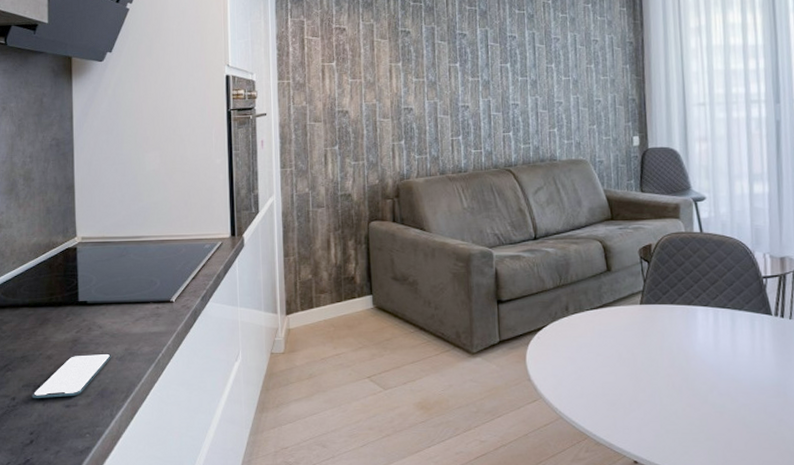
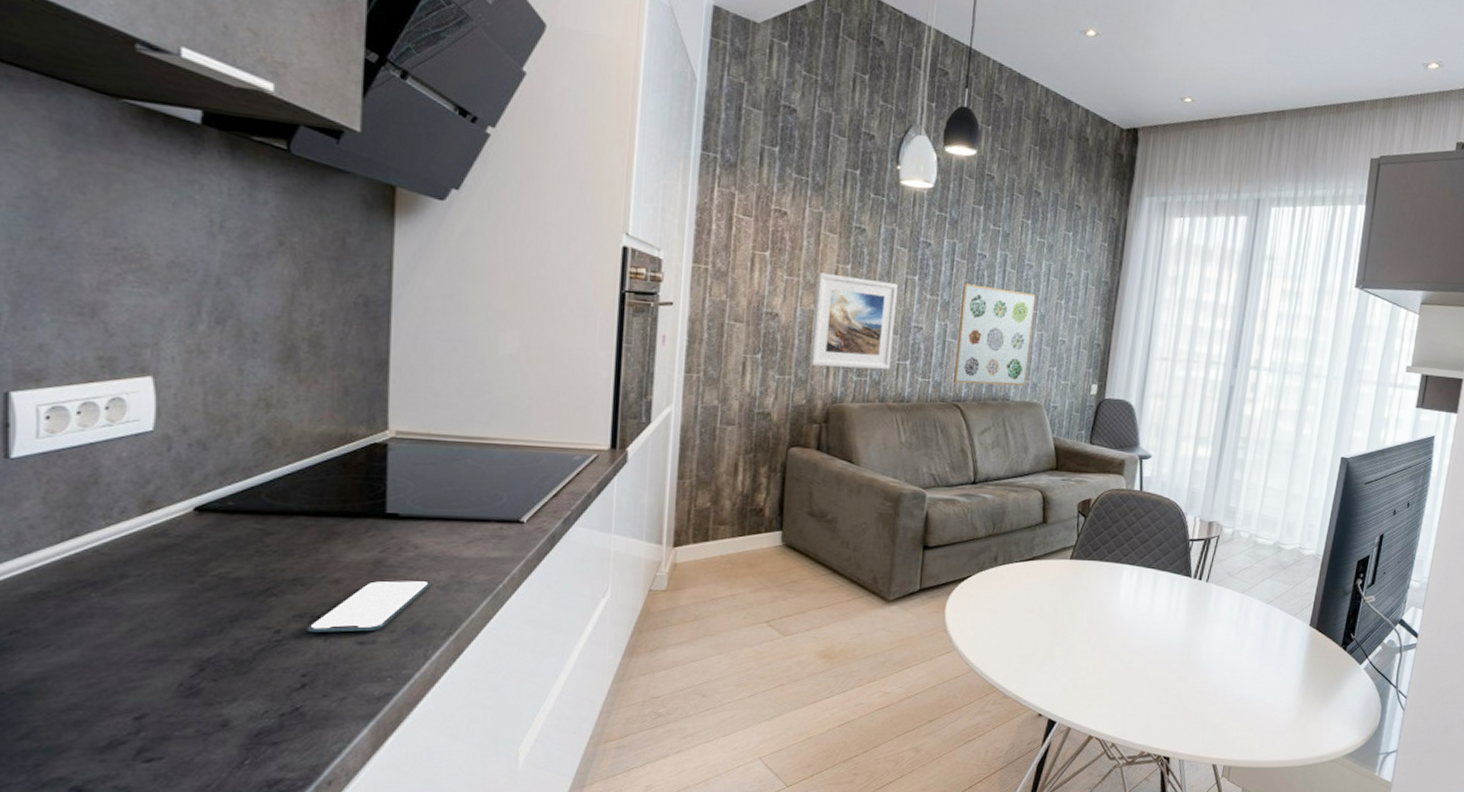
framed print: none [376,71,446,151] -> present [810,272,898,370]
wall art: none [499,62,570,150] -> present [954,283,1036,386]

